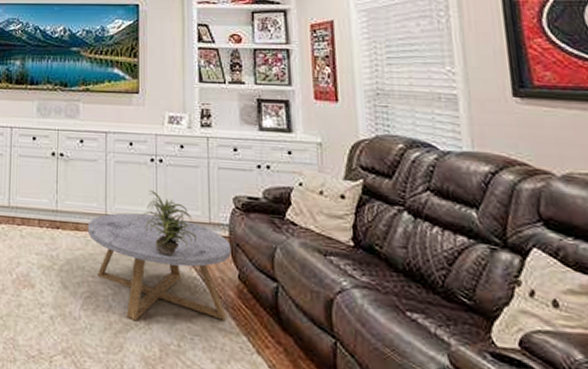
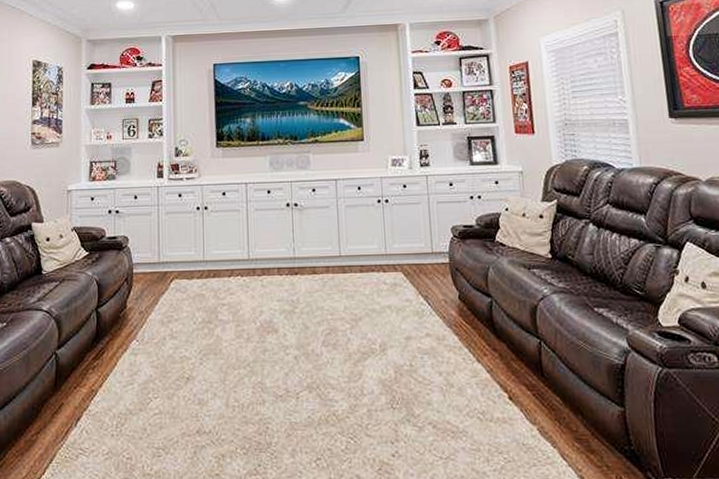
coffee table: present [88,212,231,321] -> none [325,251,452,349]
potted plant: present [138,189,198,256] -> none [369,228,423,287]

